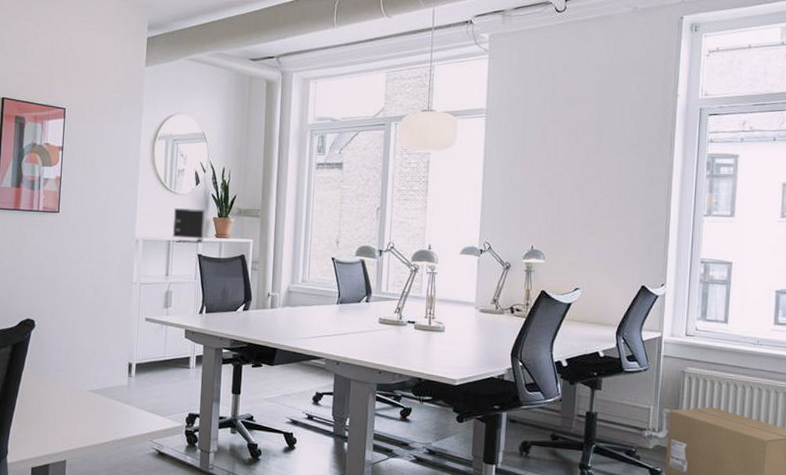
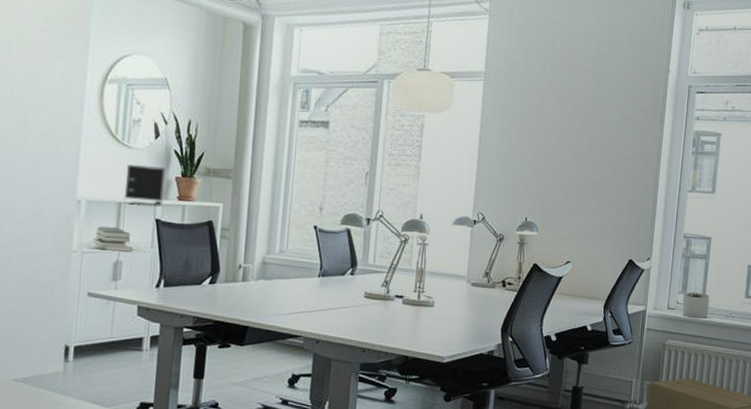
books: none [148,261,180,283] -> present [92,225,133,252]
planter: none [702,318,733,347] -> present [682,292,710,319]

